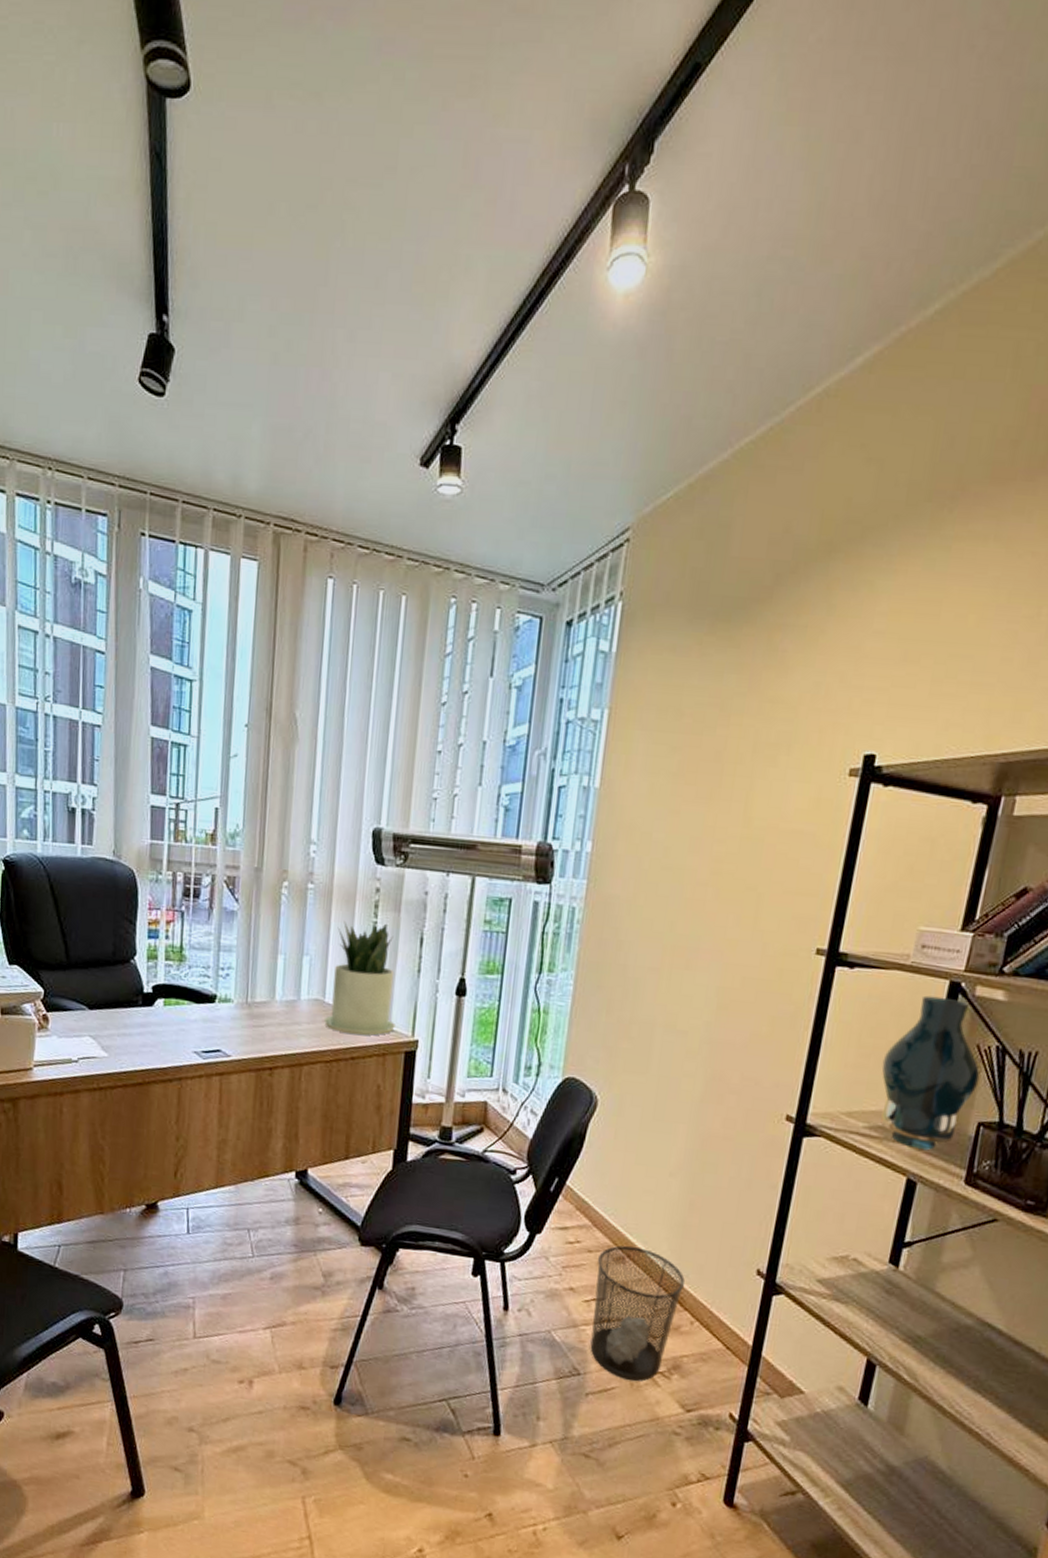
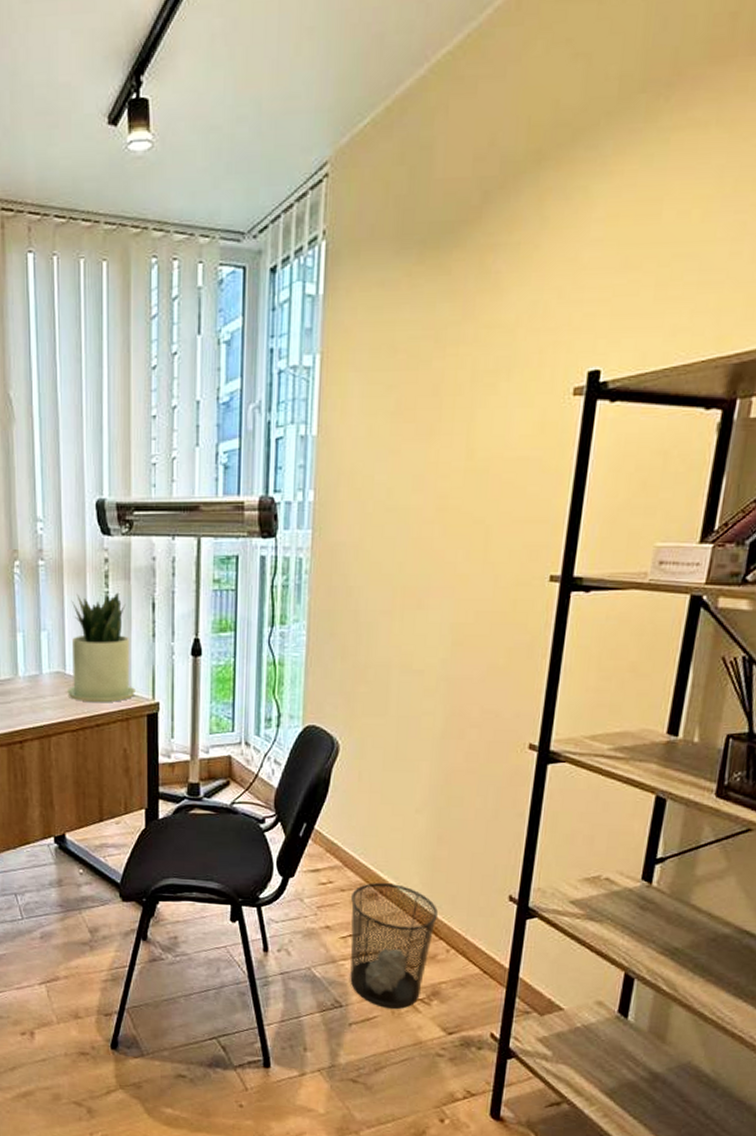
vase: present [880,995,980,1150] -> none [624,612,727,766]

